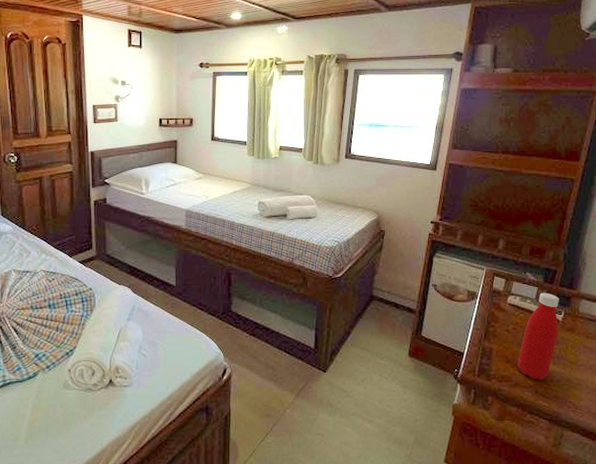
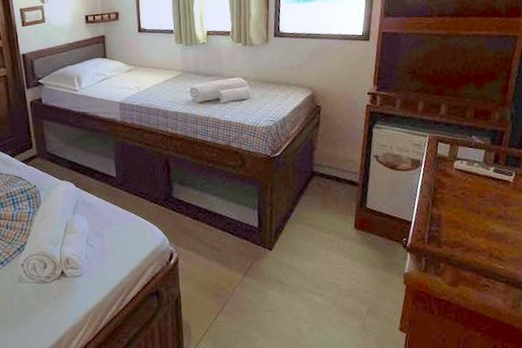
bottle: present [517,292,559,380] -> none [468,154,510,244]

